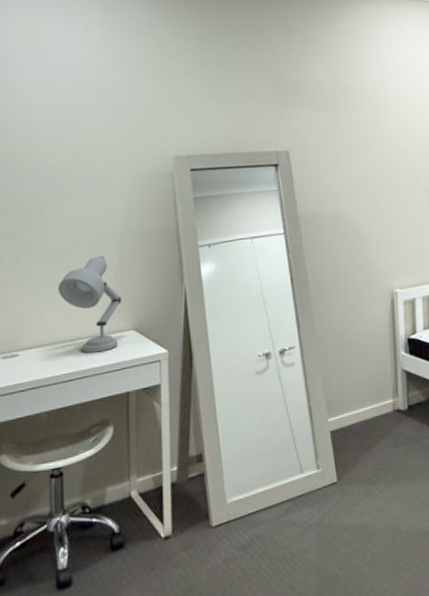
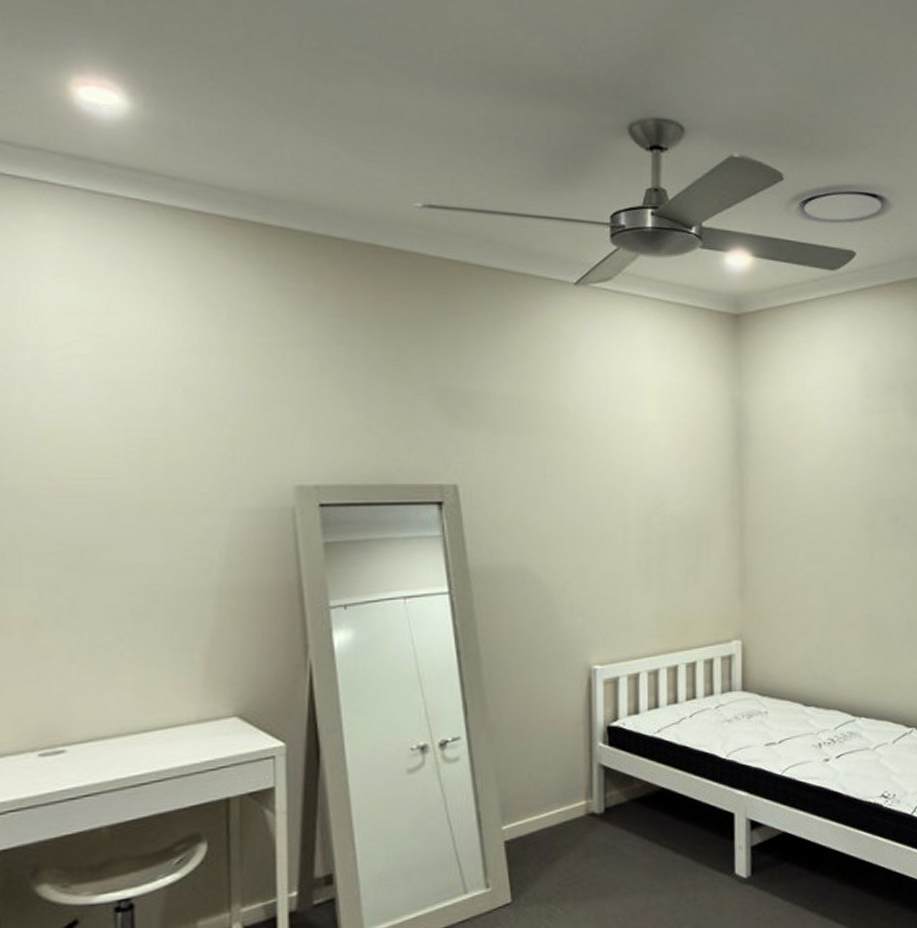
desk lamp: present [58,256,121,353] -> none [124,618,218,748]

